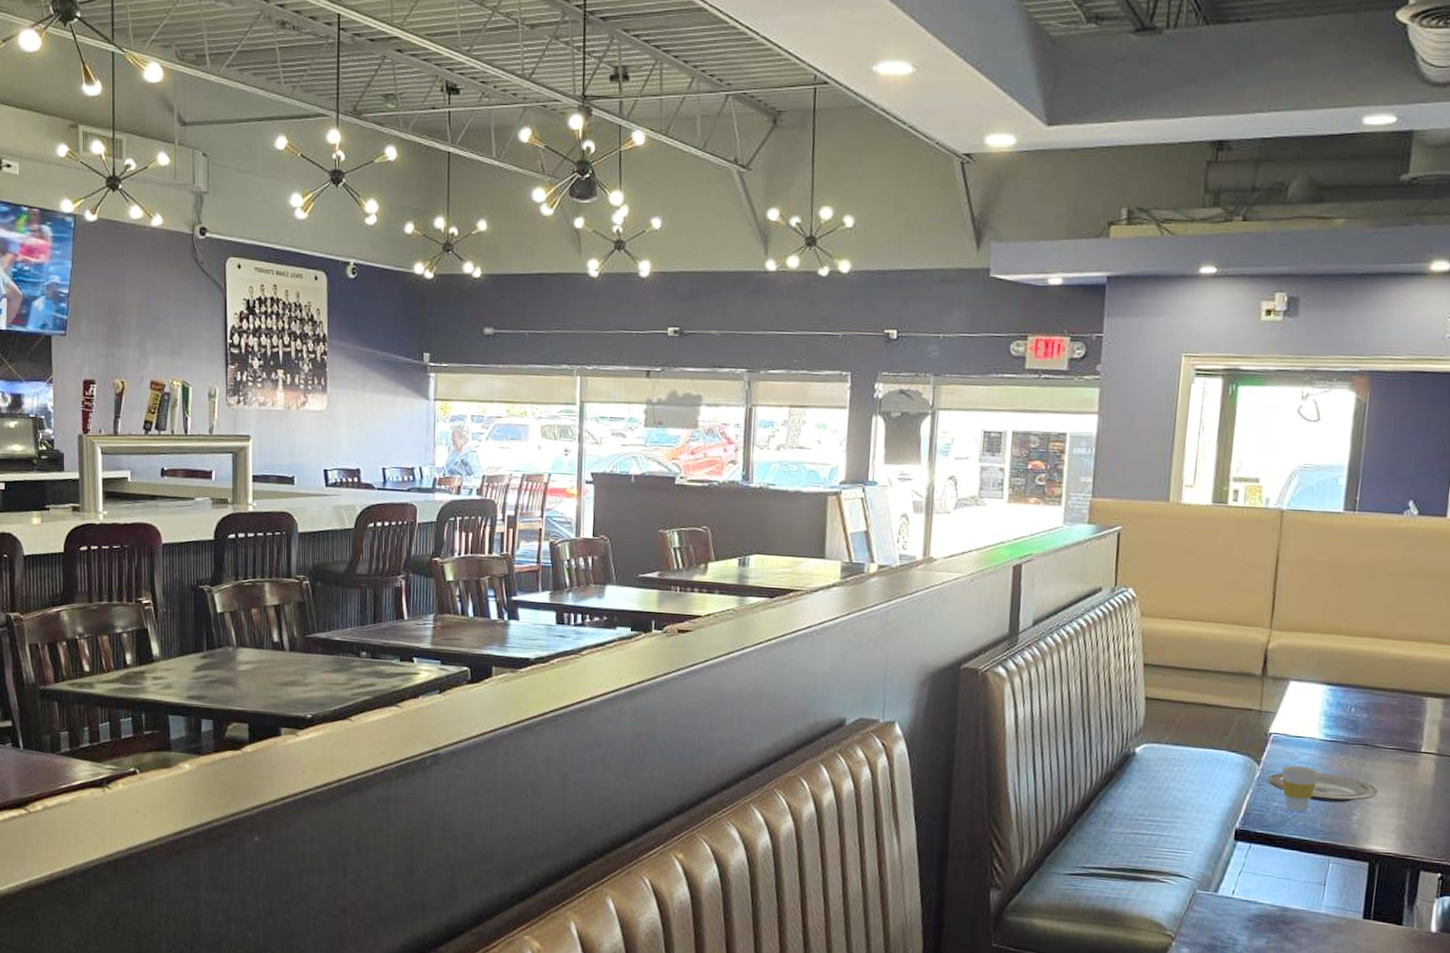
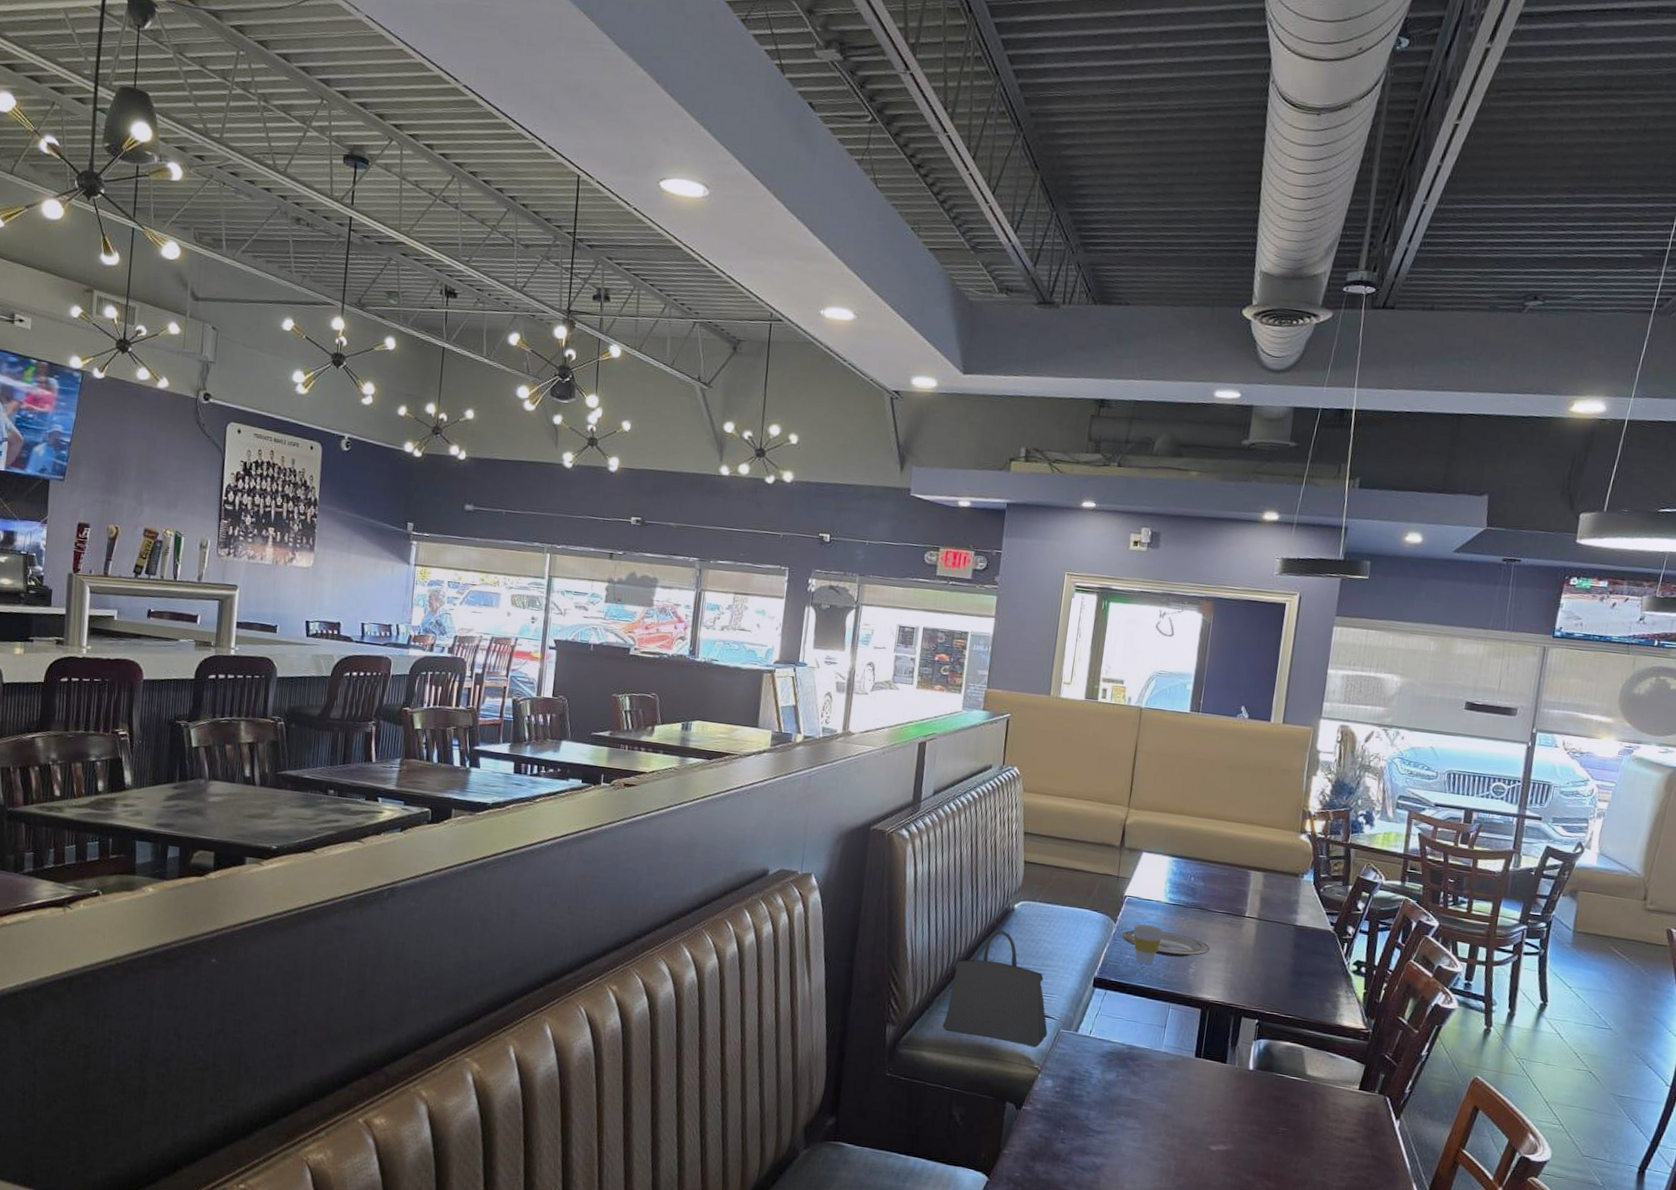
handbag: none [1055,778,1182,912] -> present [942,930,1048,1048]

